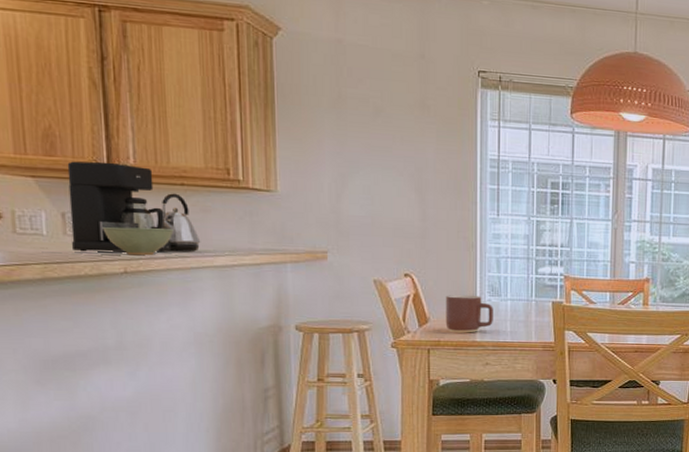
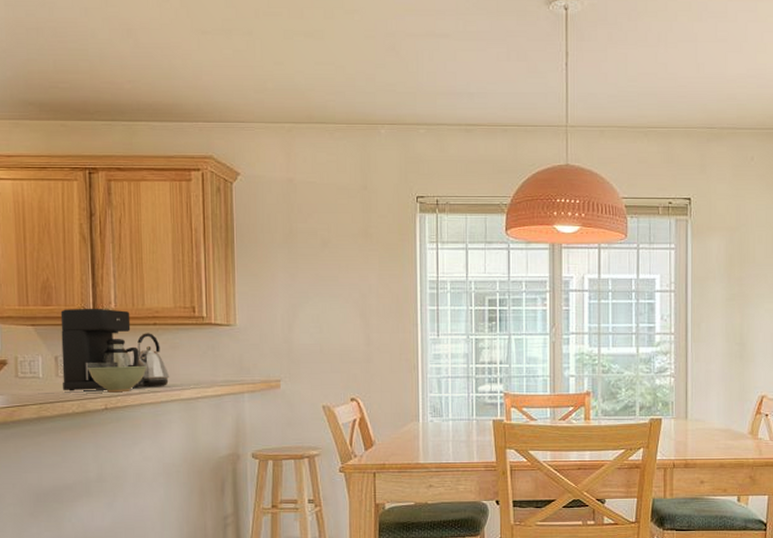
mug: present [445,294,493,333] -> none [389,416,436,455]

